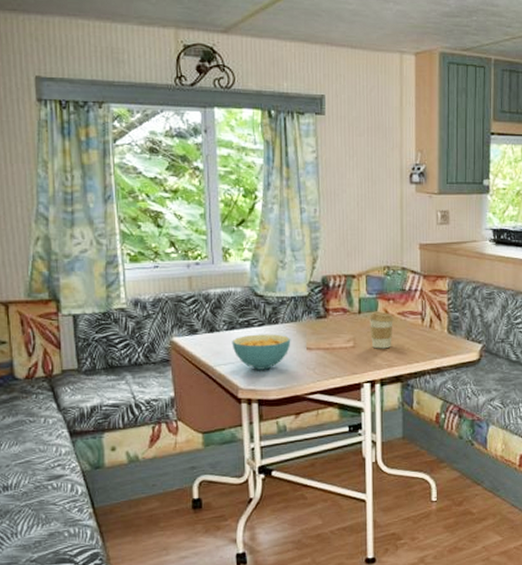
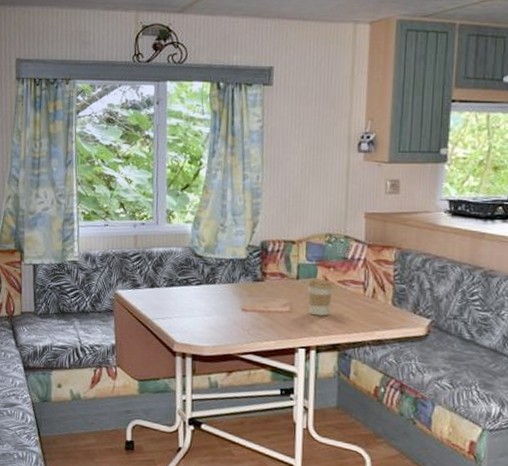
cereal bowl: present [232,334,291,370] -> none [170,292,227,327]

